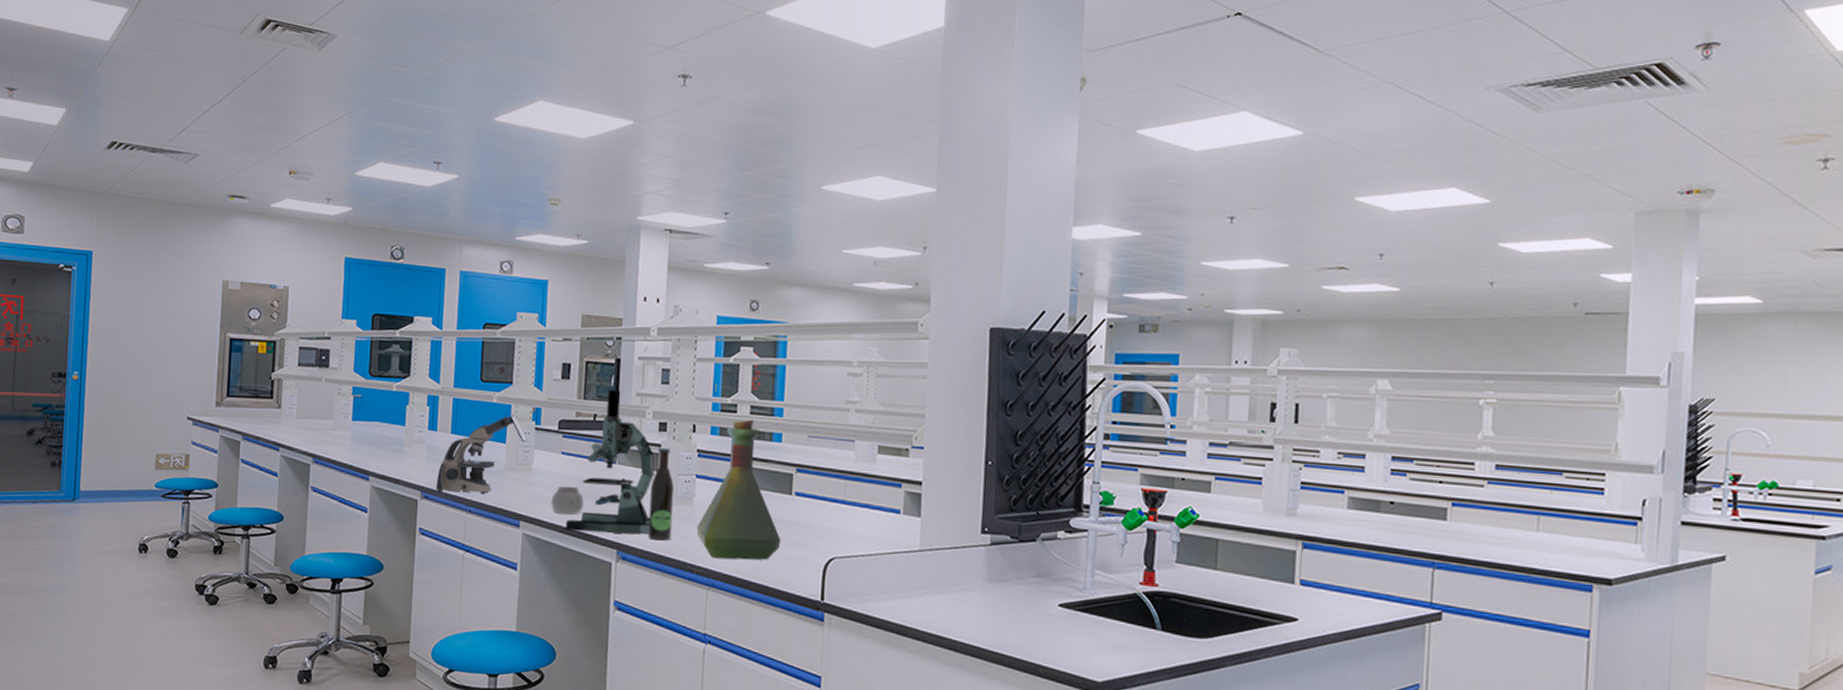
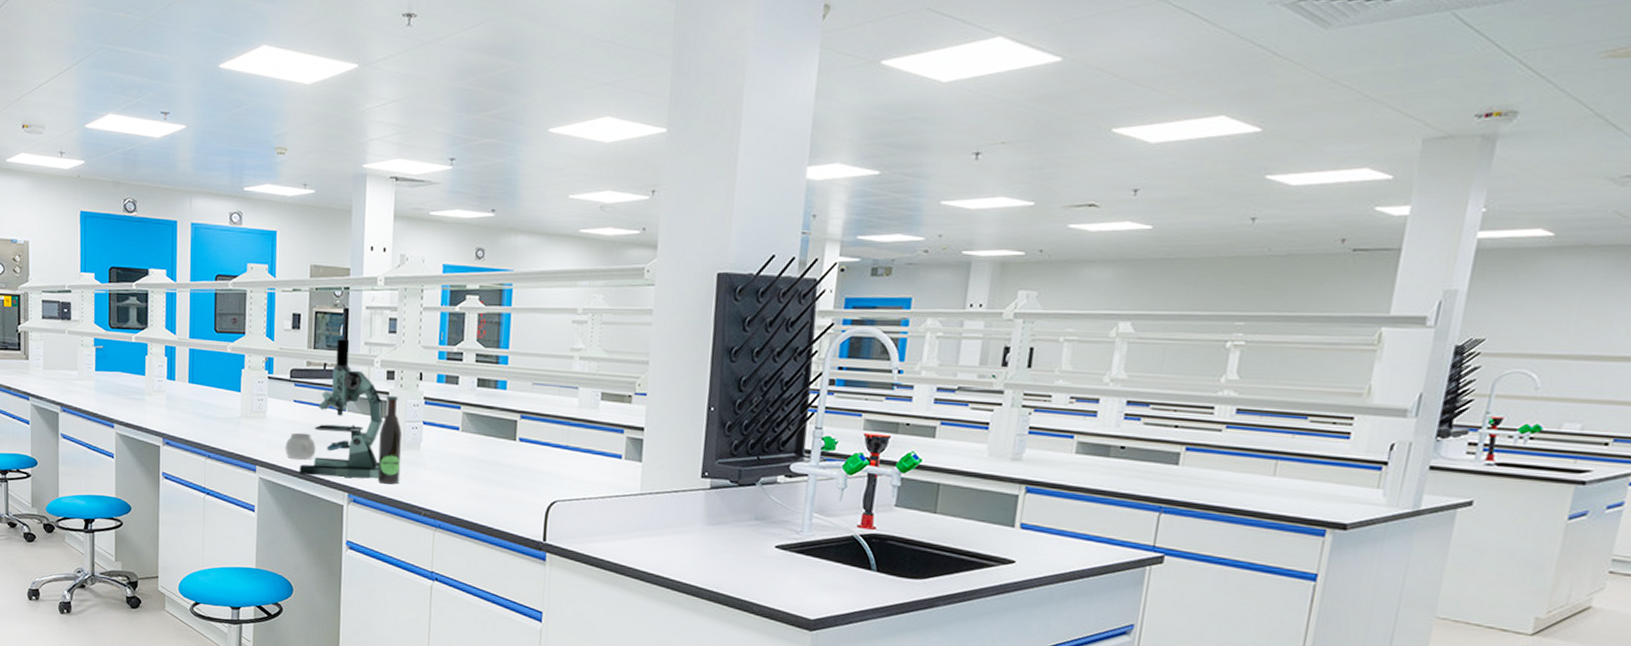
microscope: present [436,415,528,494] -> none [177,365,261,441]
flask: present [696,419,781,560] -> none [423,367,505,503]

